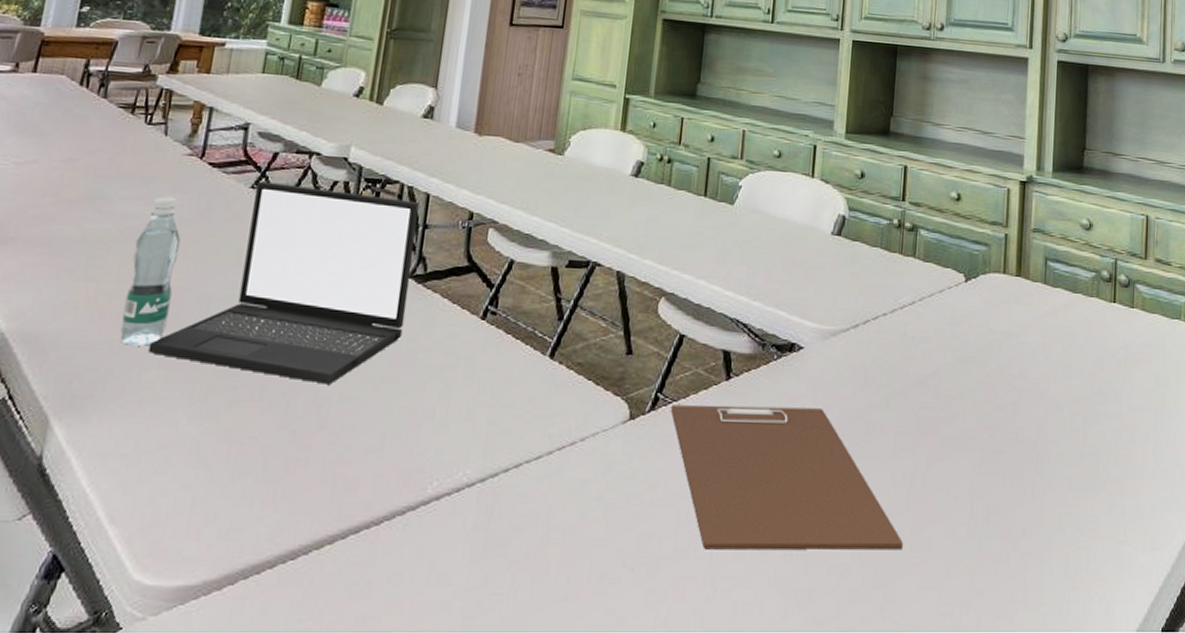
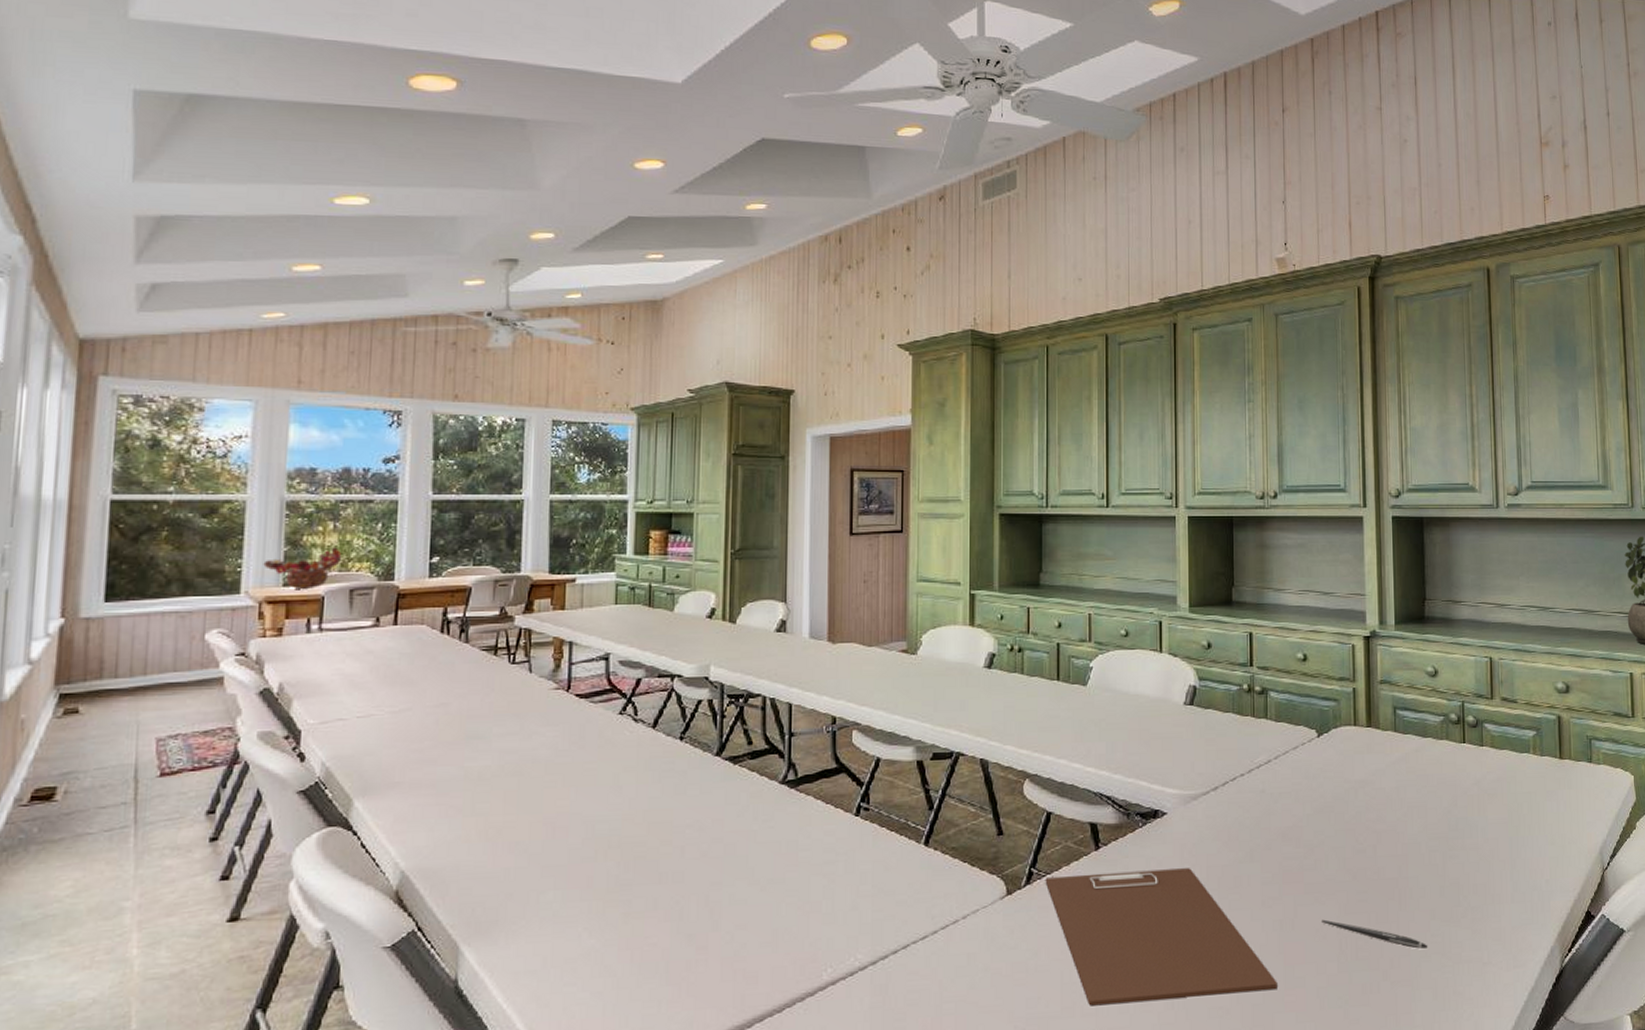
bottle: present [120,196,181,346] -> none [513,730,559,871]
laptop: present [148,181,419,384] -> none [542,706,783,890]
pen: none [953,478,1063,519] -> present [1321,919,1428,949]

